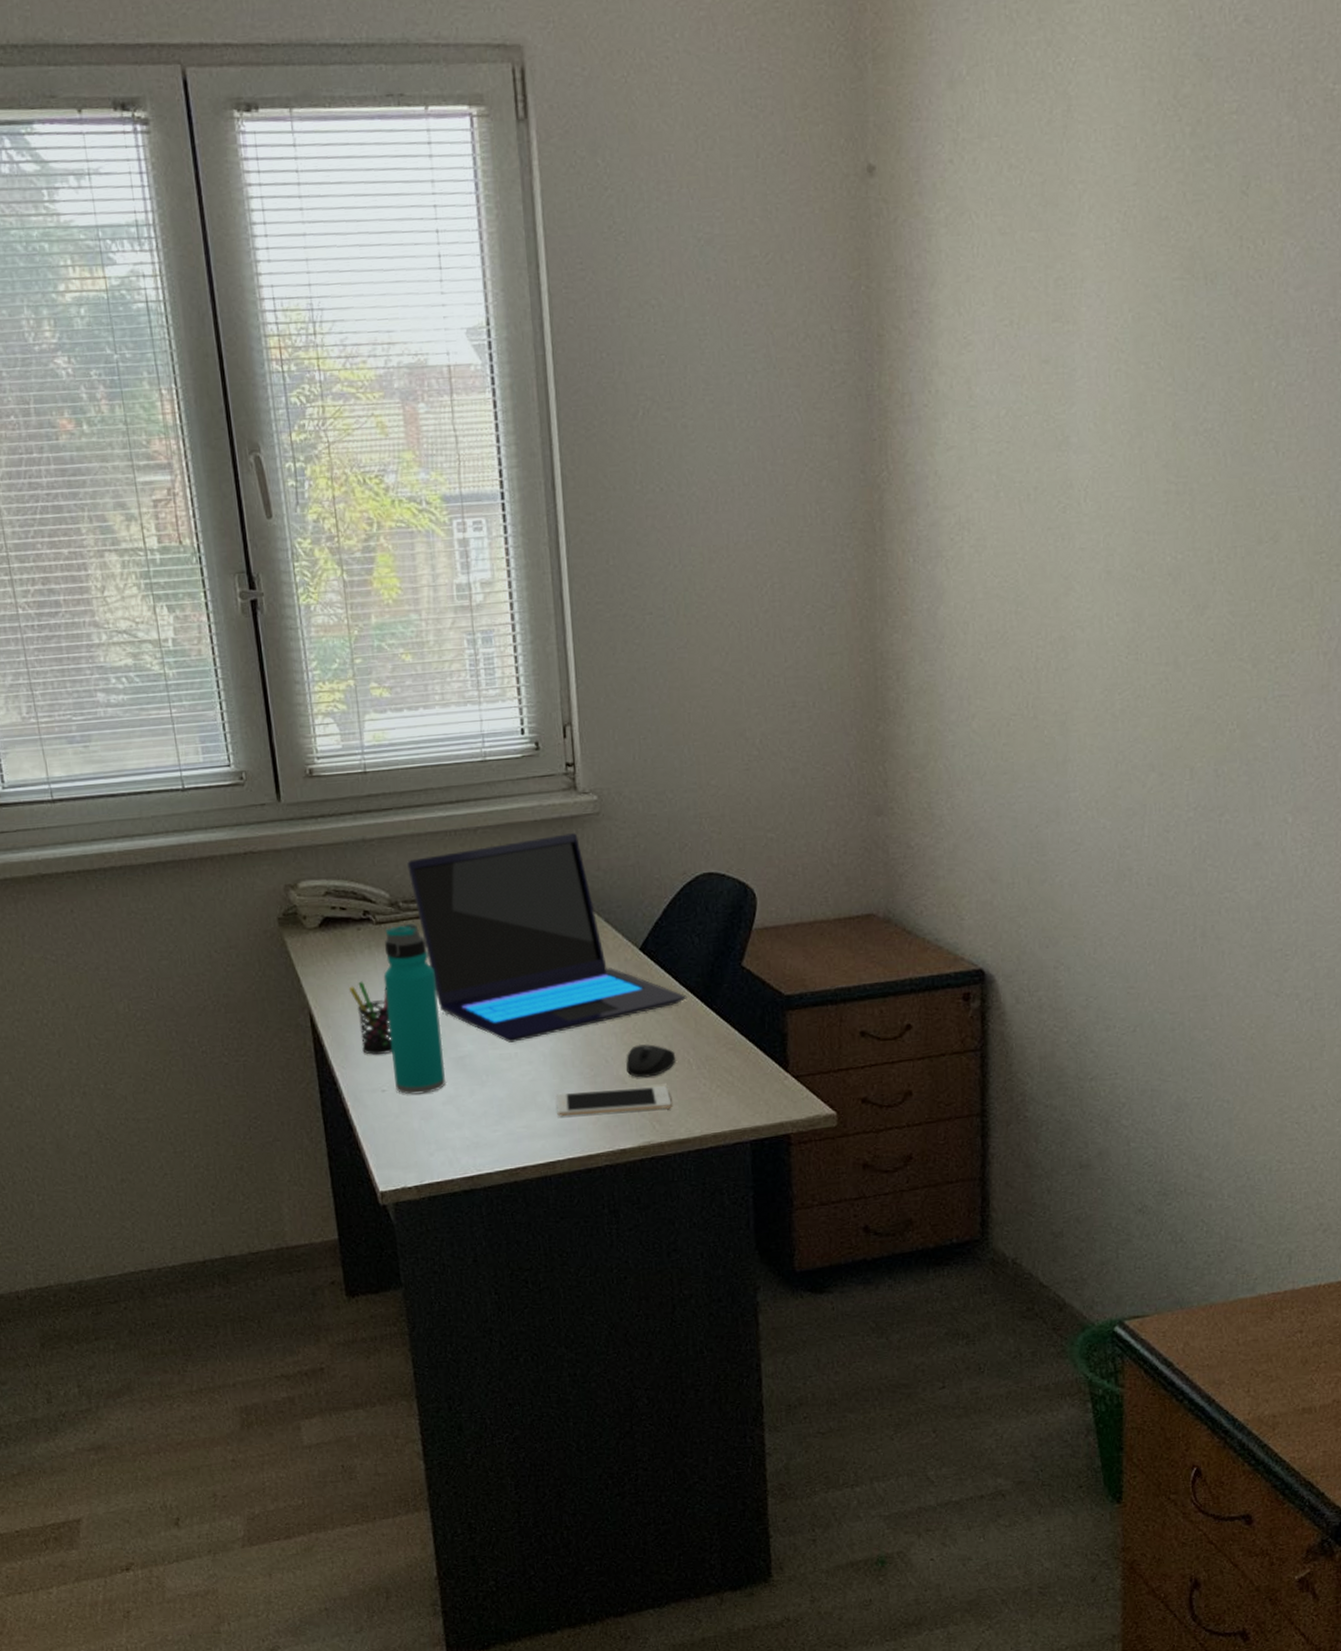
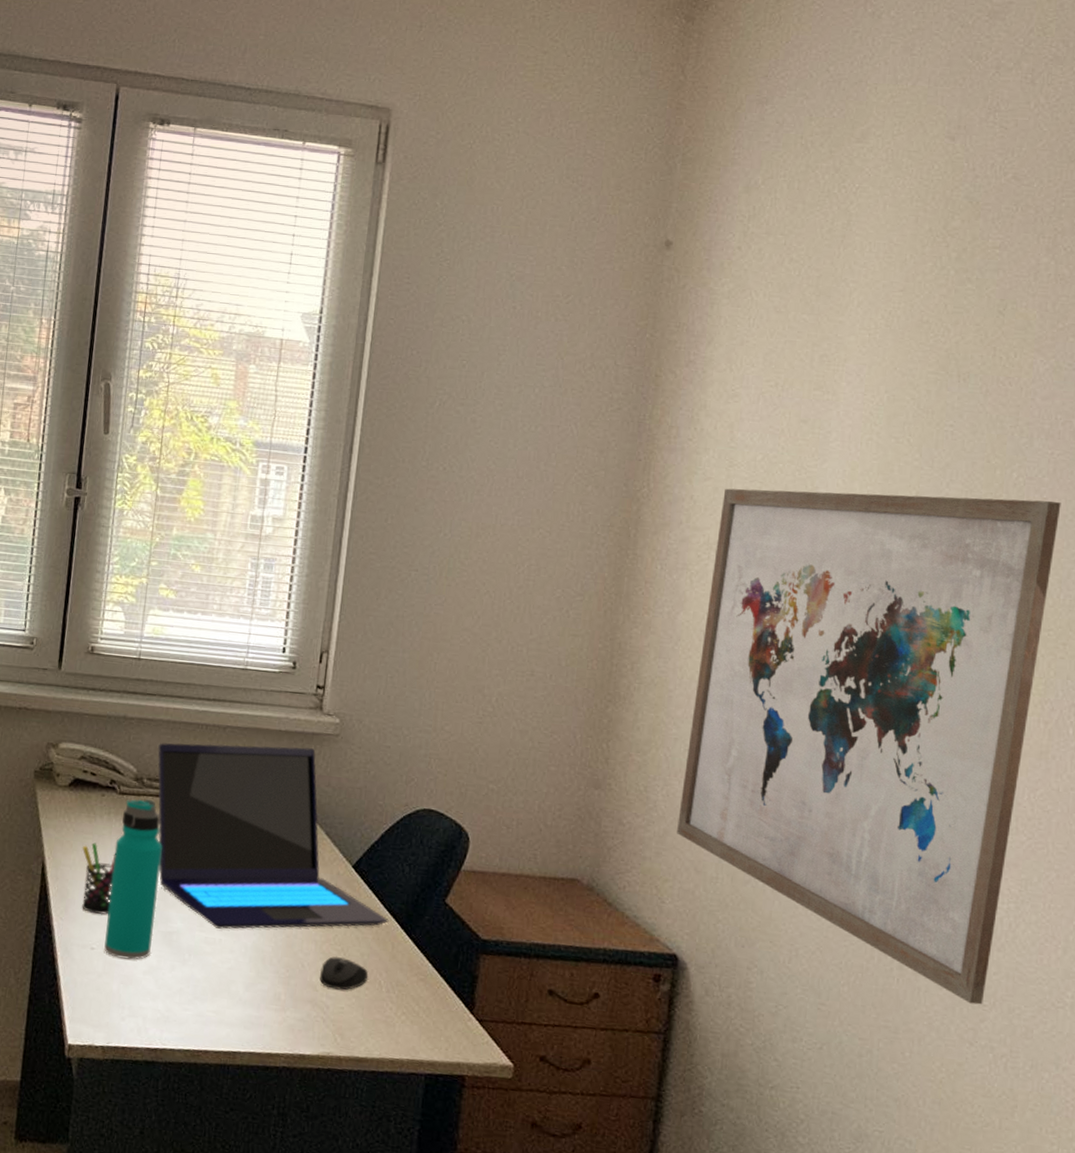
cell phone: present [556,1086,672,1117] -> none [247,986,357,1025]
wall art: none [966,406,1324,956] -> present [677,488,1061,1005]

